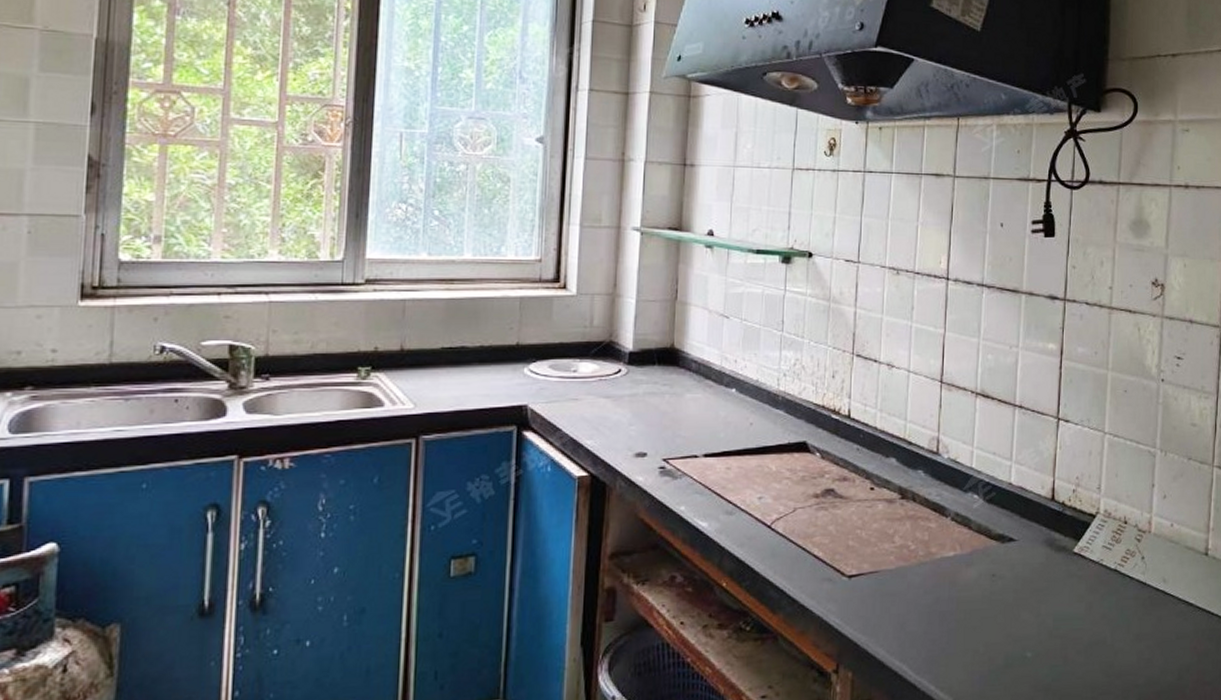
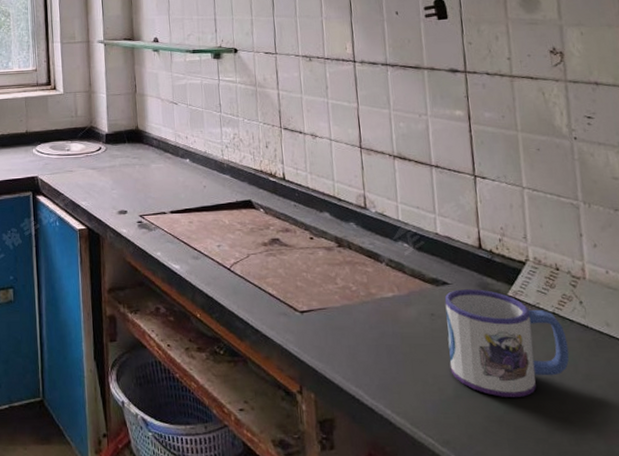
mug: none [1004,545,1124,664] -> present [444,289,570,397]

